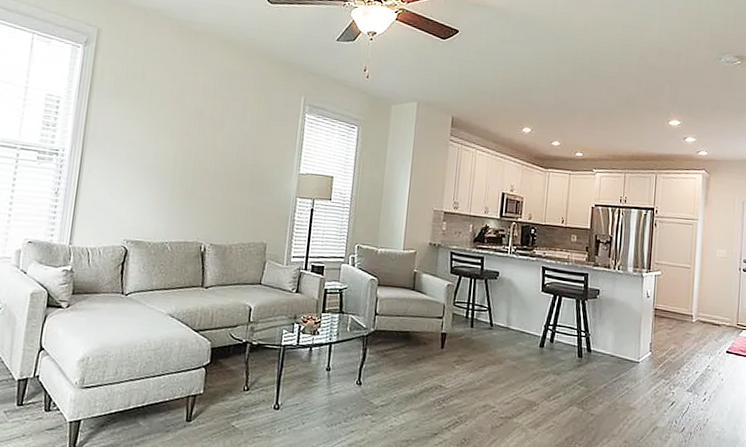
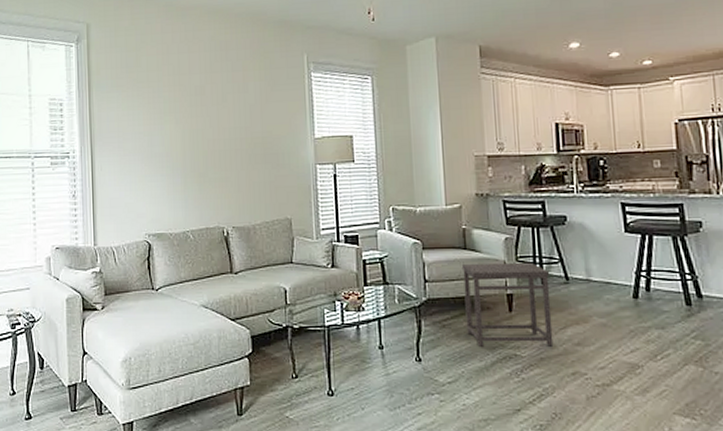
side table: none [404,303,478,382] -> present [461,262,554,347]

